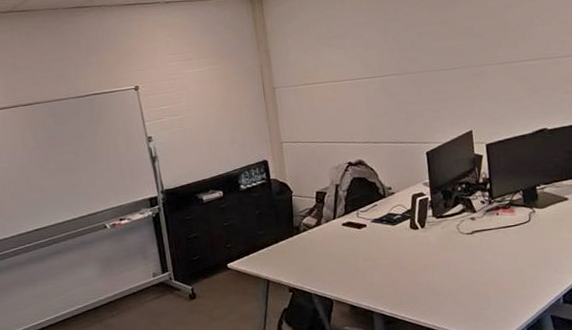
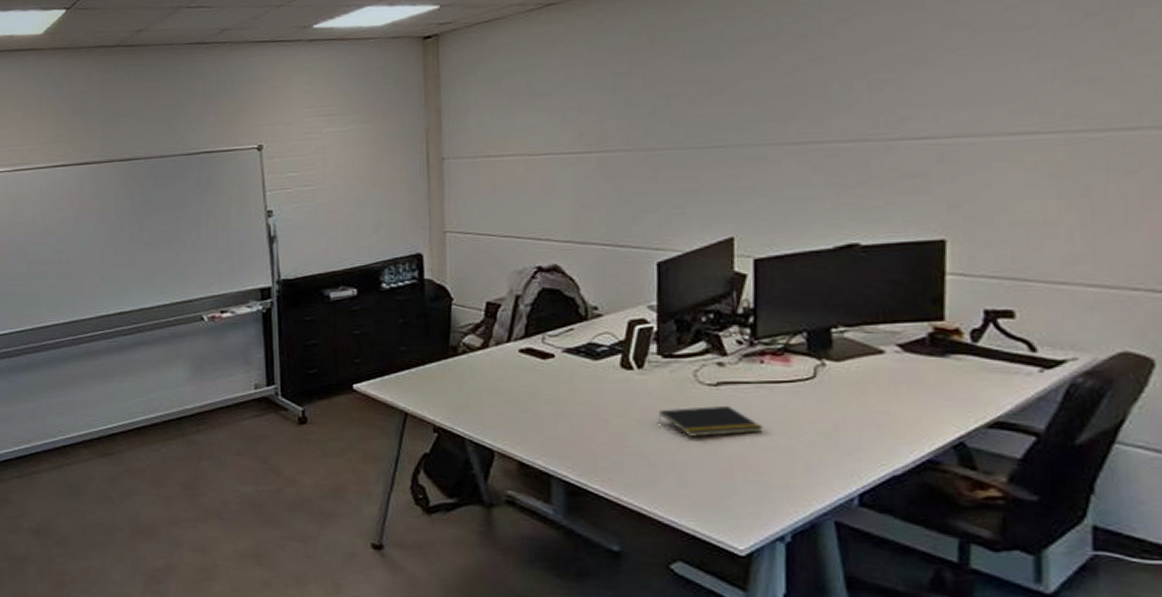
notepad: none [438,246,503,271] -> present [658,405,763,437]

